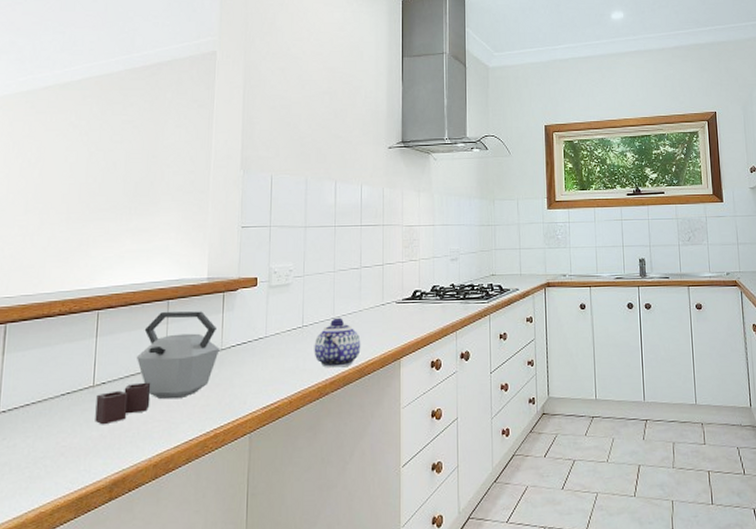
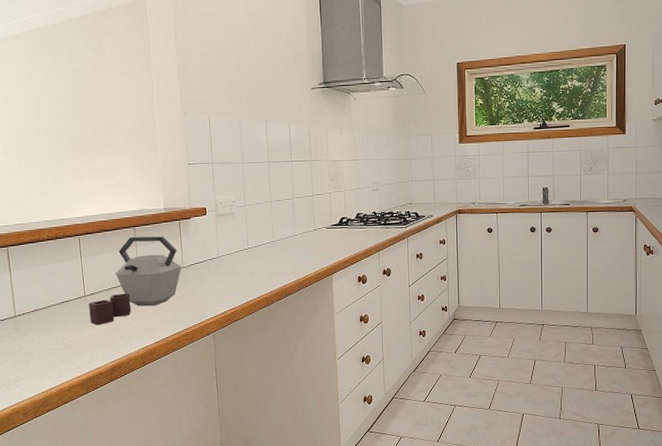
teapot: present [314,317,361,368] -> none [259,241,298,282]

